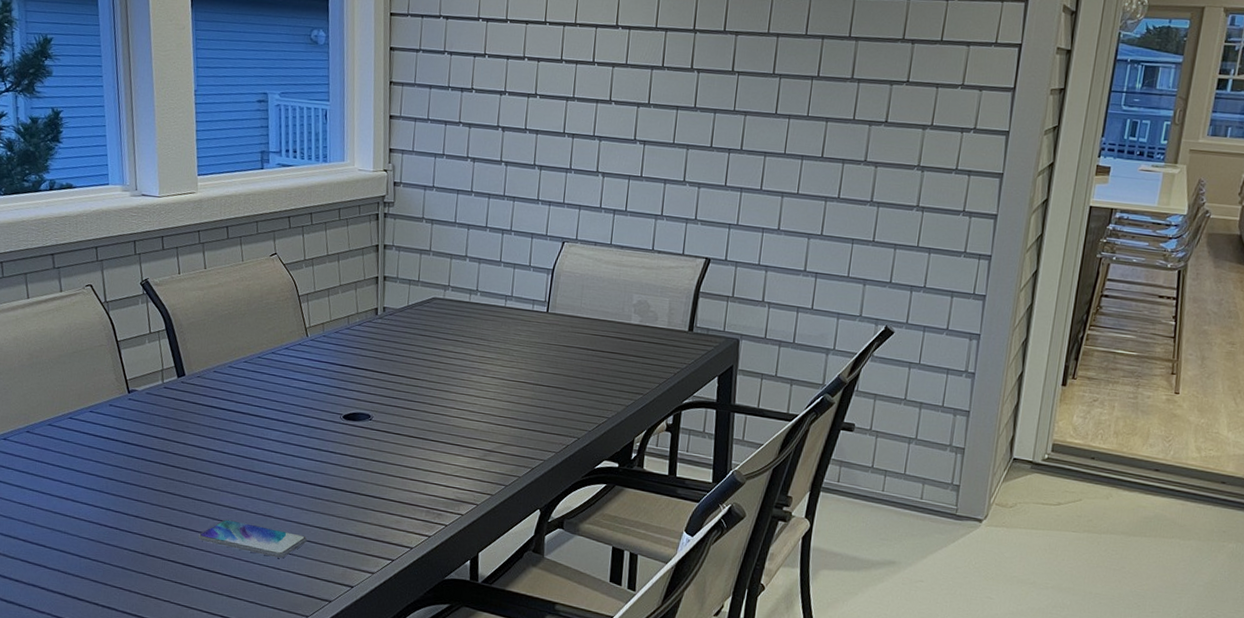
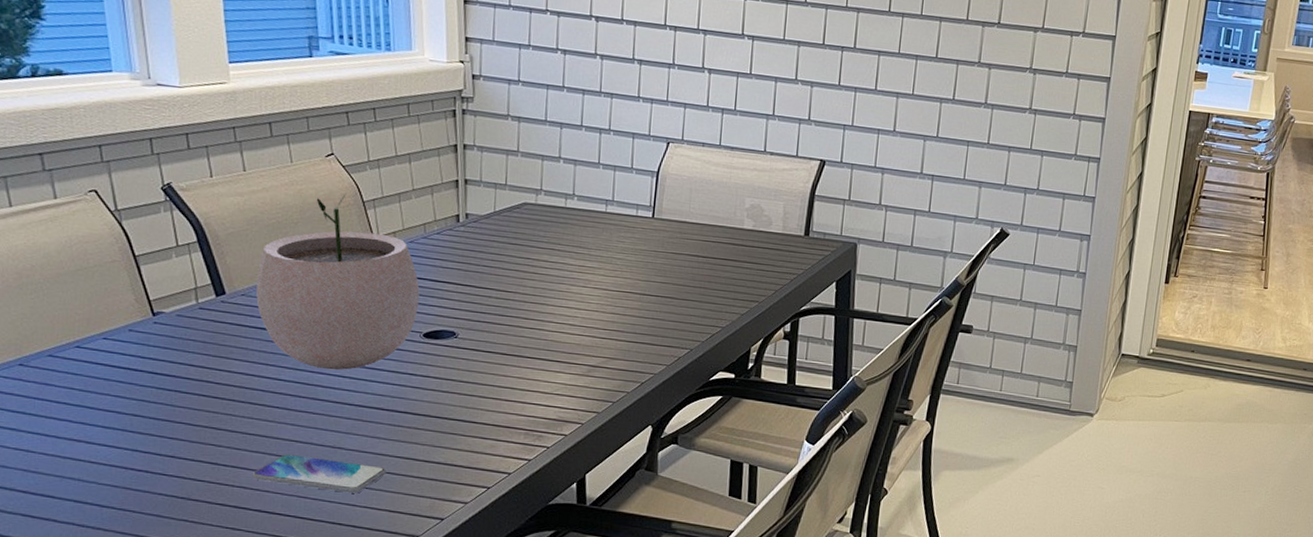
plant pot: none [209,288,342,446] -> present [256,193,420,371]

